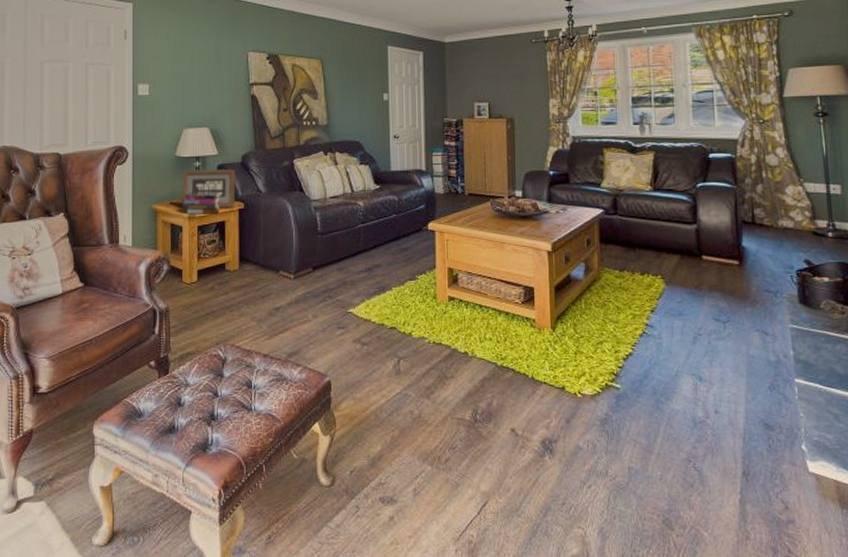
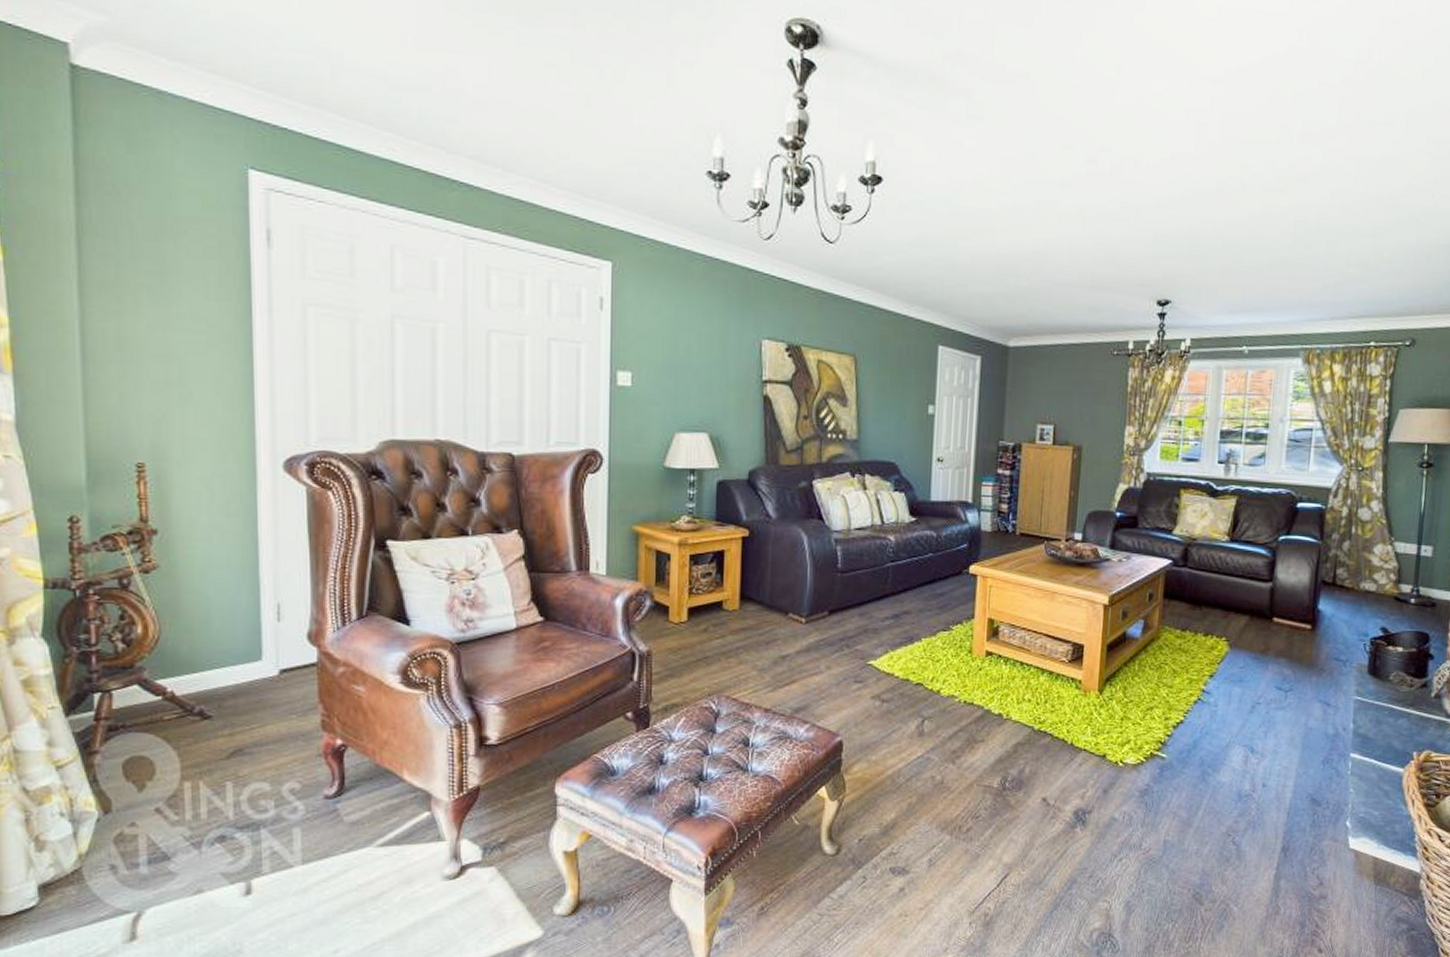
picture frame: present [182,170,235,208] -> none [671,485,739,535]
books: present [182,191,222,215] -> none [671,512,722,541]

